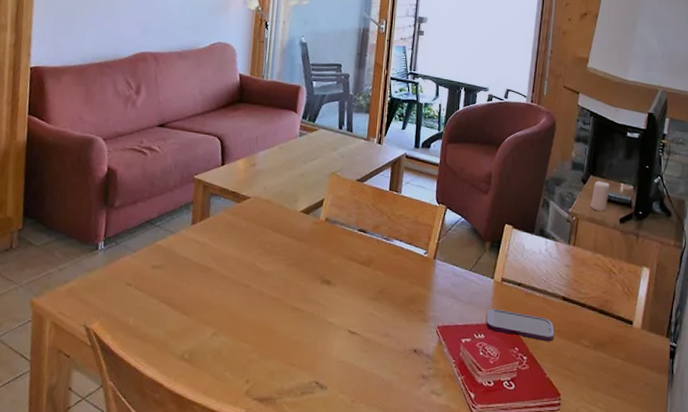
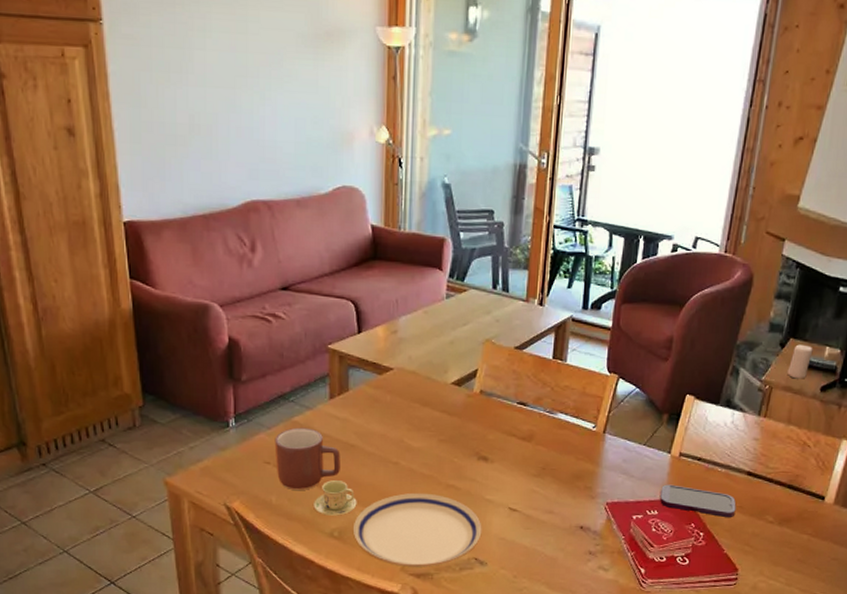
mug: none [136,250,197,313] -> present [274,427,340,491]
cup and saucer: none [168,302,209,338] -> present [314,480,357,516]
plate: none [203,315,324,391] -> present [354,492,482,567]

